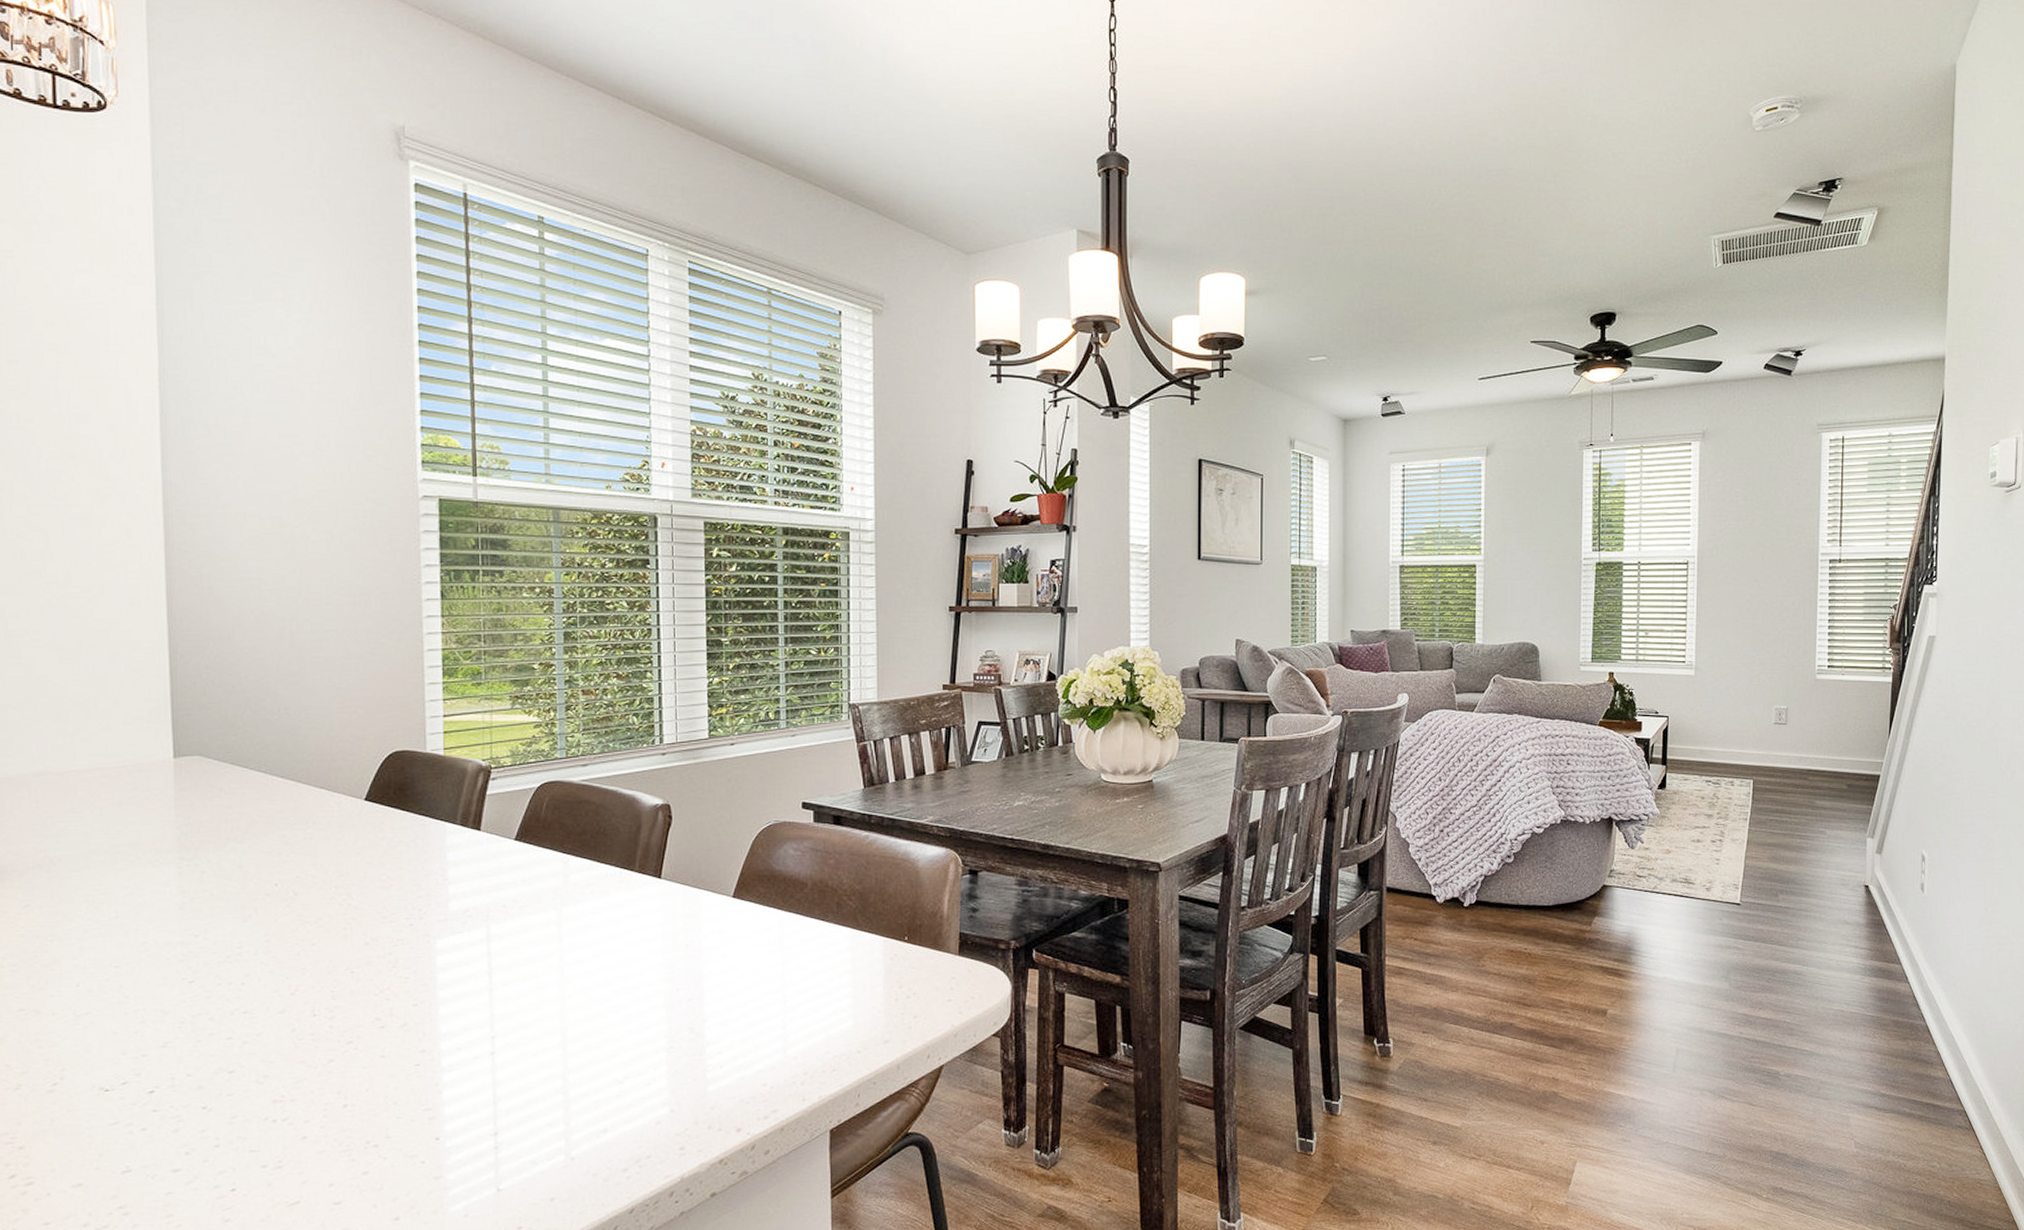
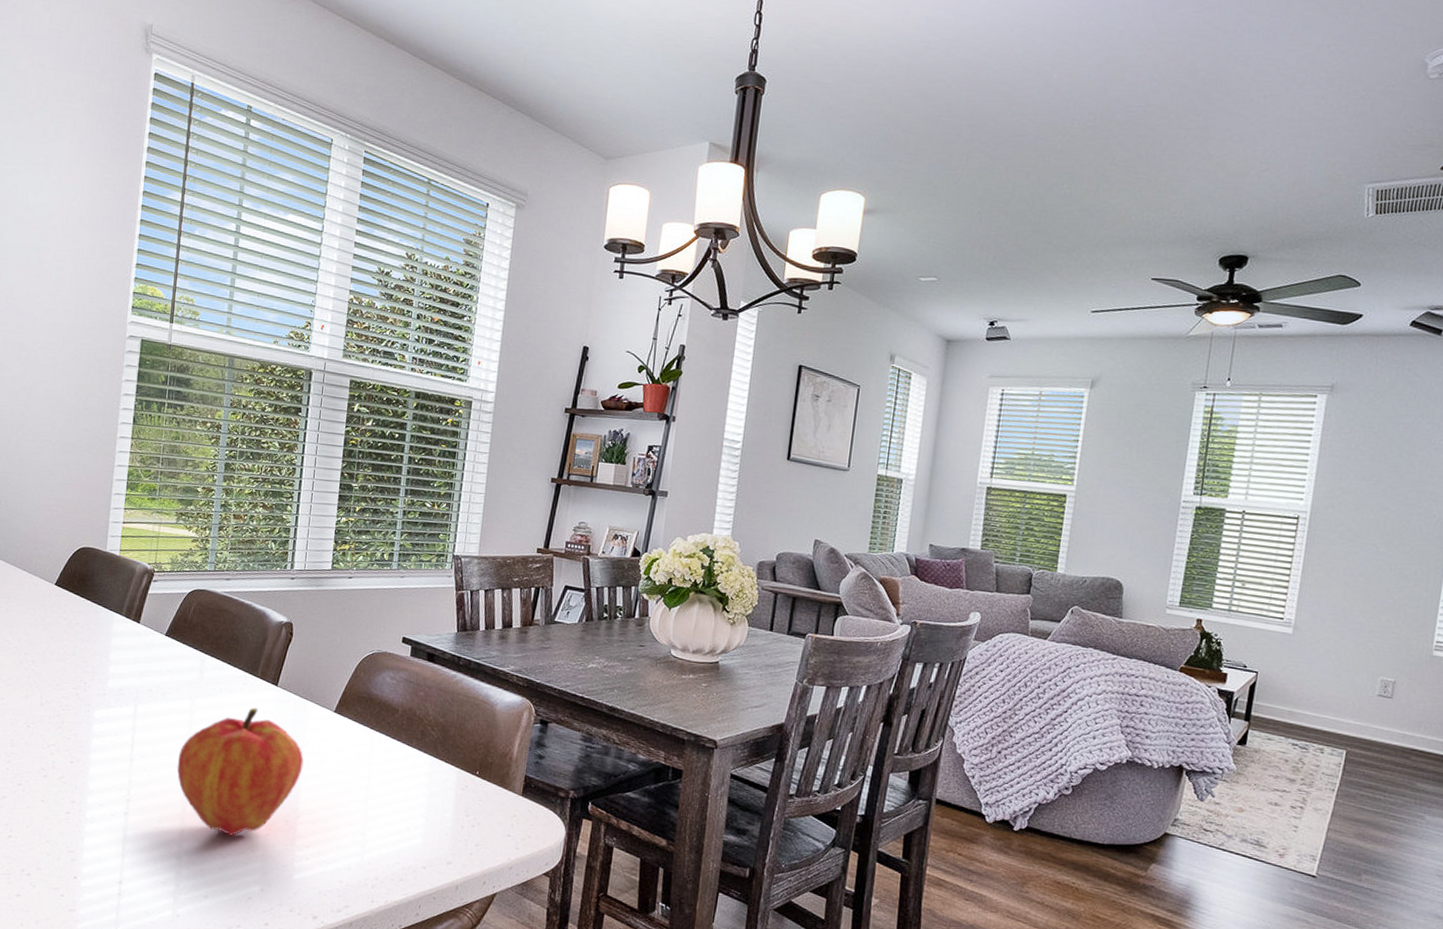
fruit: none [549,907,703,1056] -> present [177,707,304,836]

